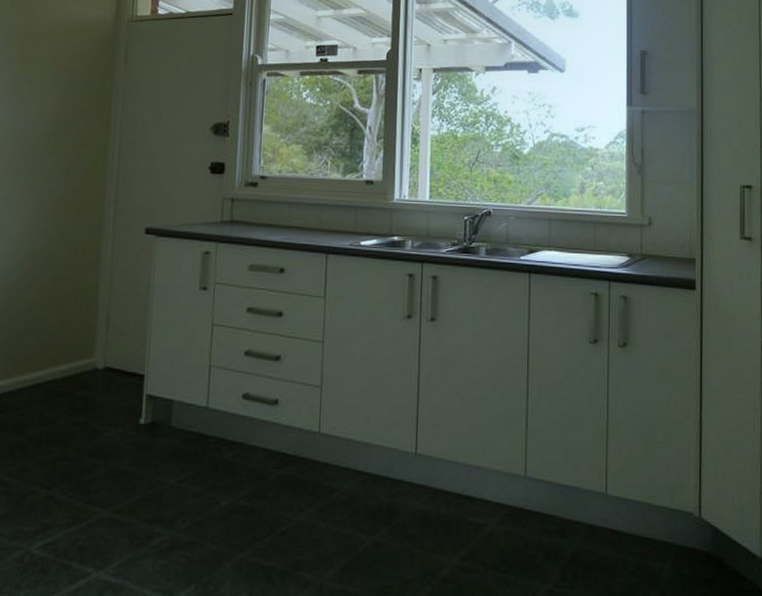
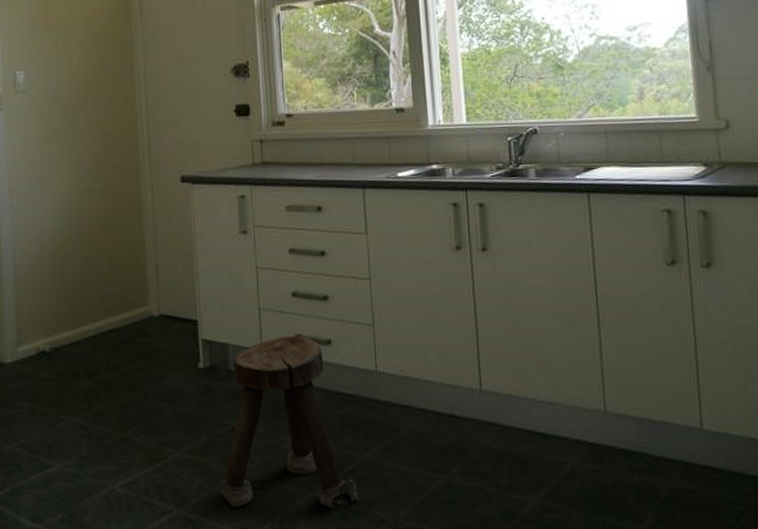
stool: none [146,394,288,571] -> present [220,335,359,509]

